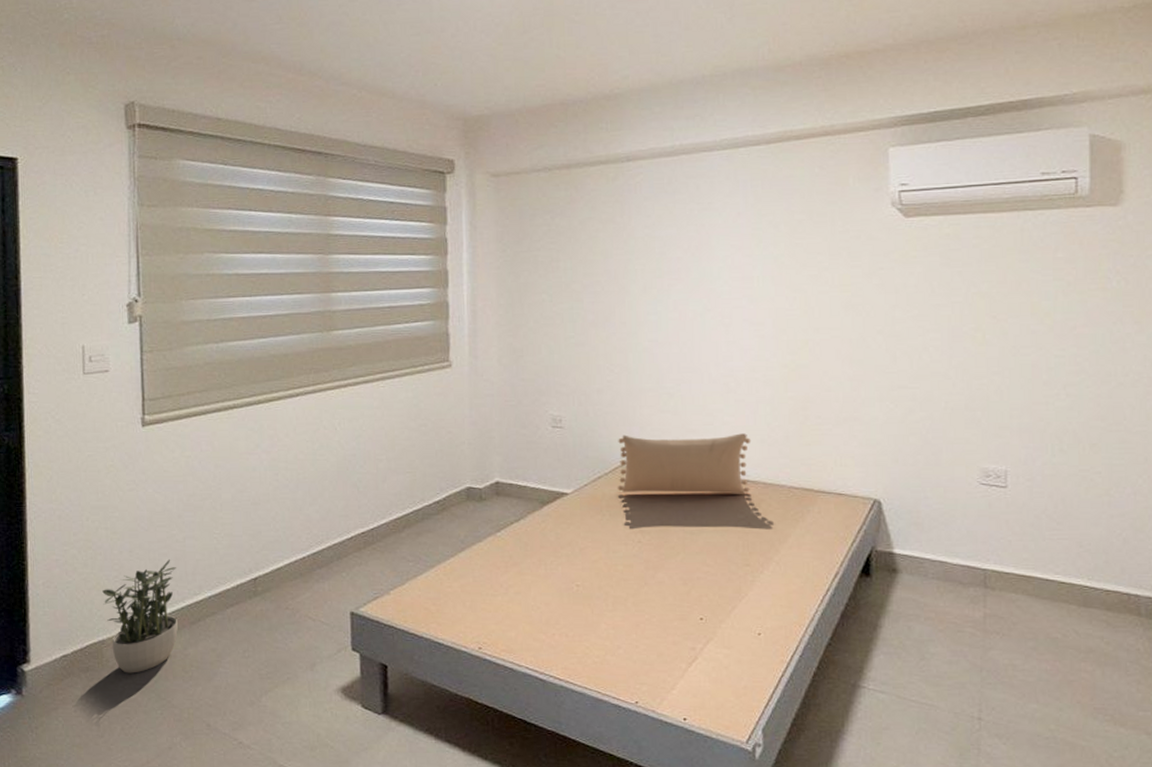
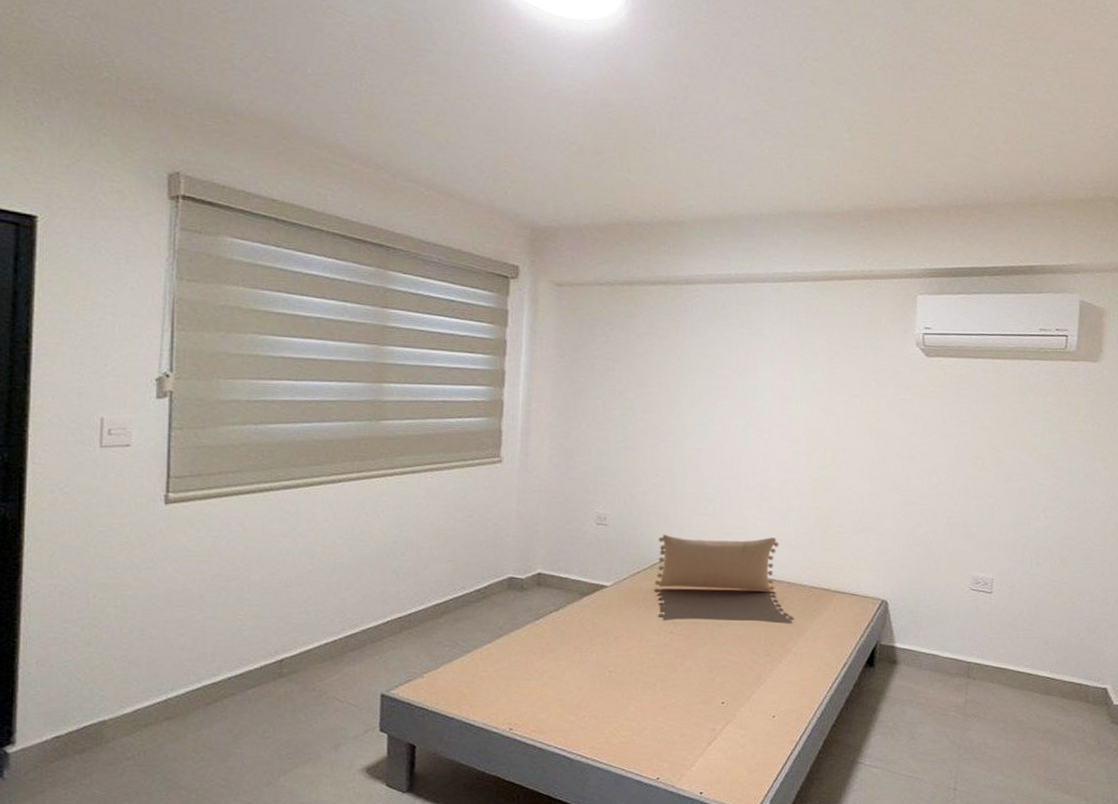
potted plant: present [102,560,178,673] -> none [106,640,194,755]

